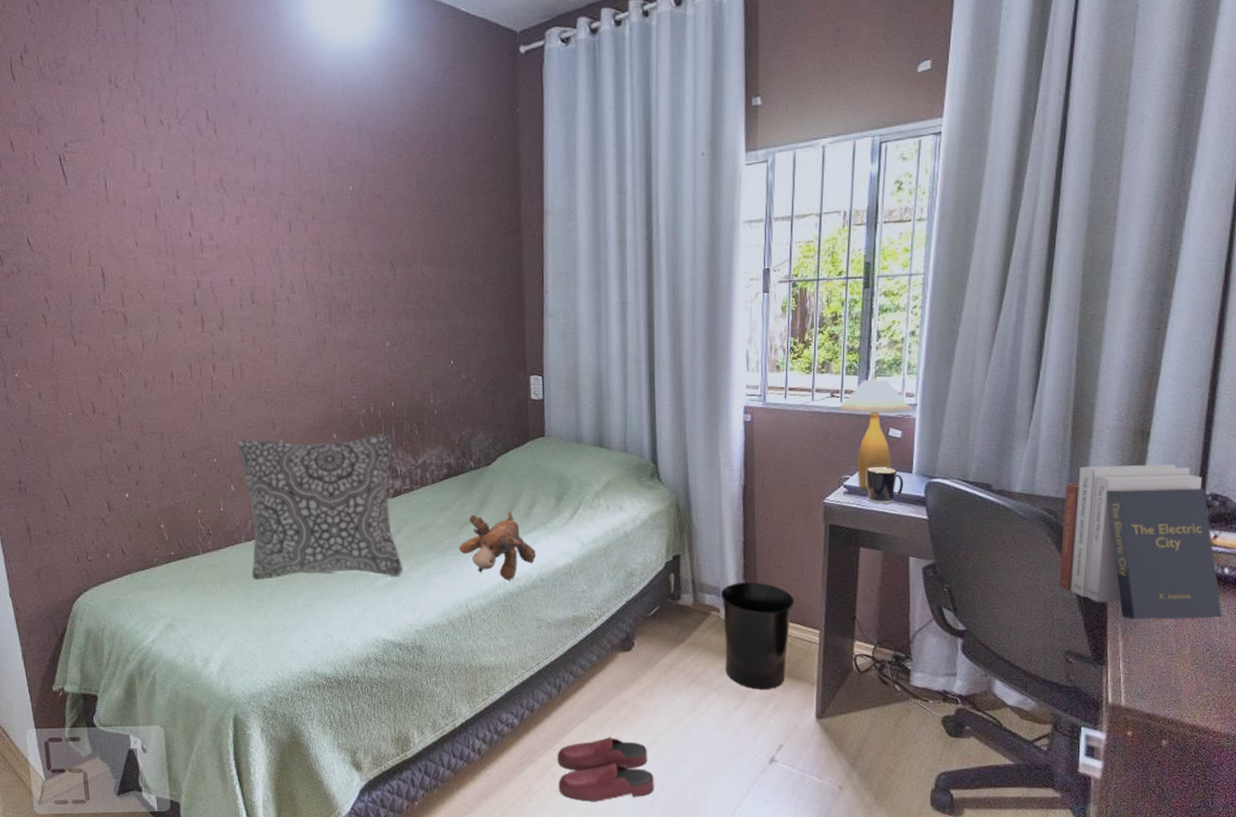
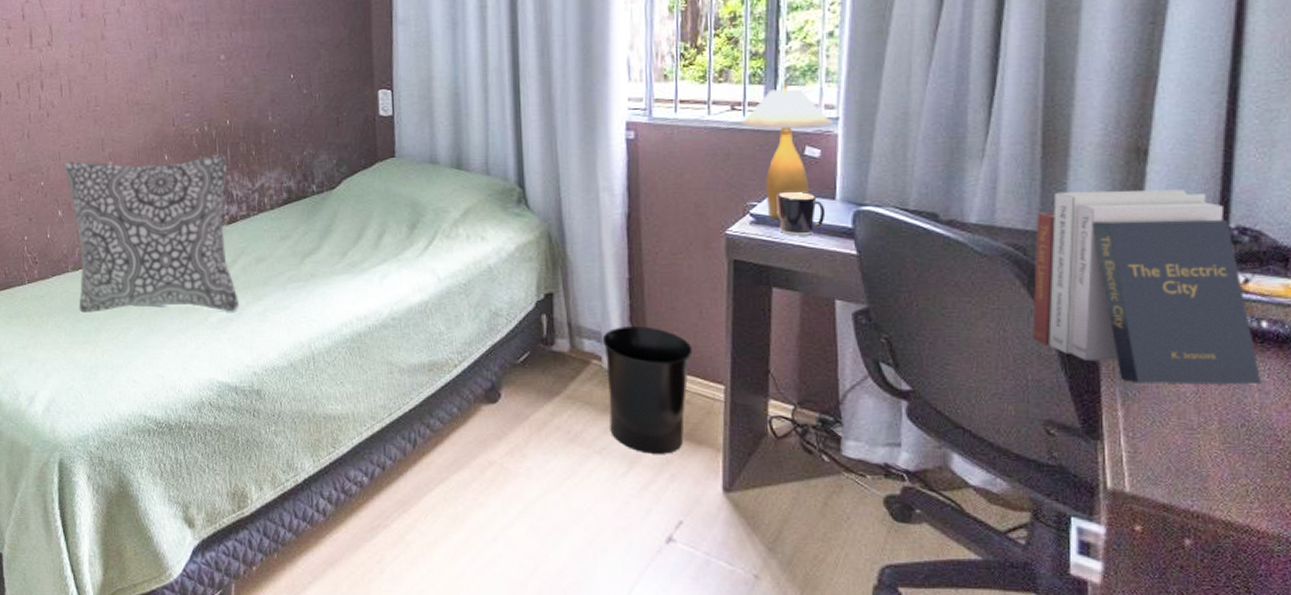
stuffed animal: present [458,510,537,580] -> none [300,240,387,318]
slippers: present [557,736,654,802] -> none [412,501,527,578]

